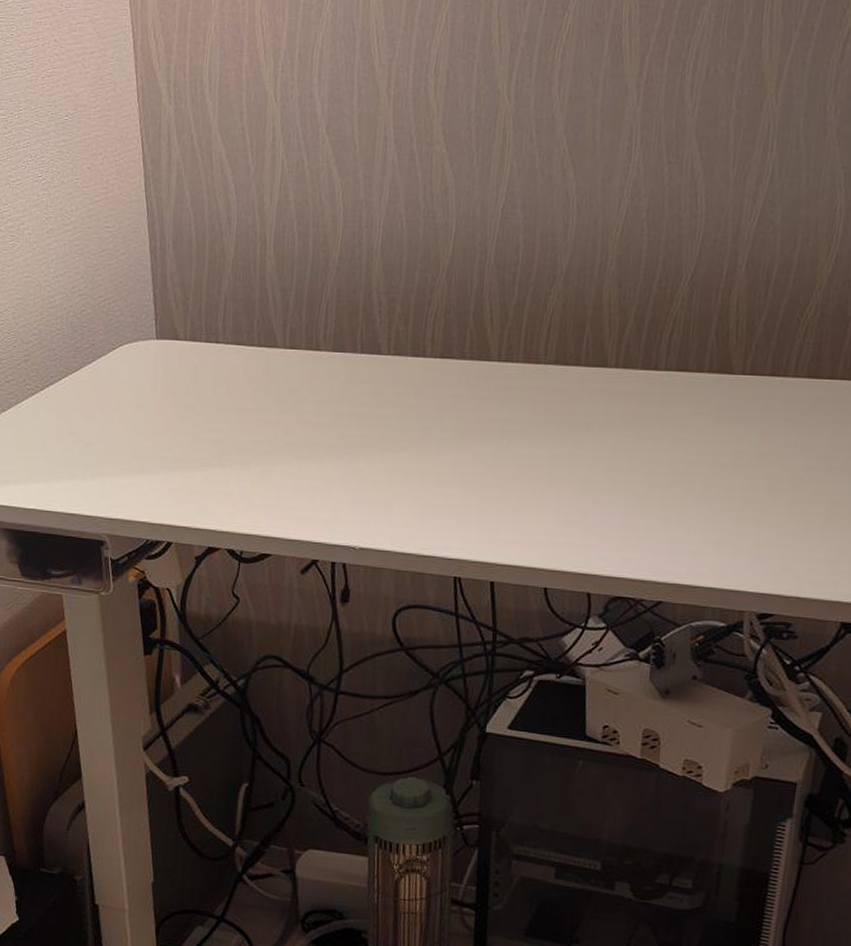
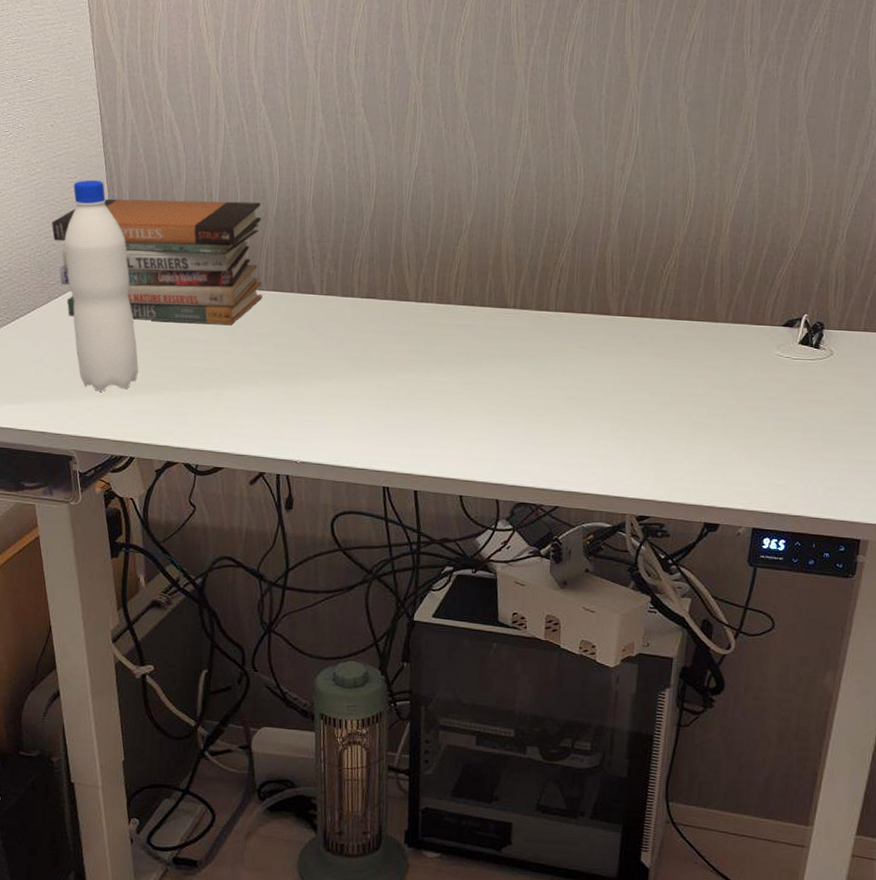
book stack: none [86,249,322,391] -> present [52,198,263,325]
water bottle: none [99,228,180,468] -> present [64,179,139,392]

